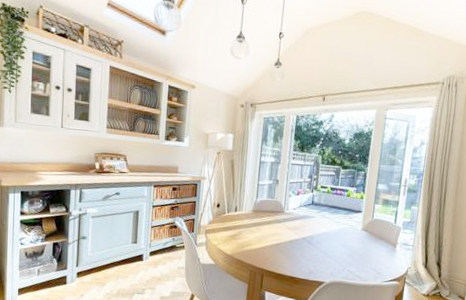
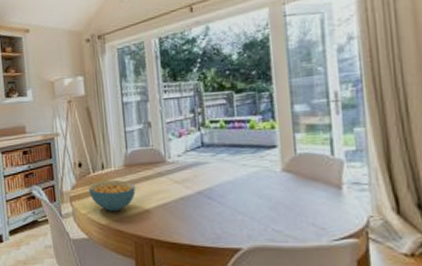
cereal bowl: none [222,220,258,246] -> present [89,180,136,212]

